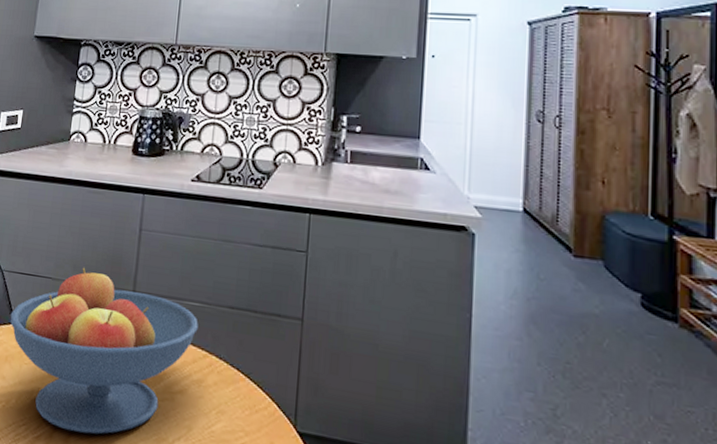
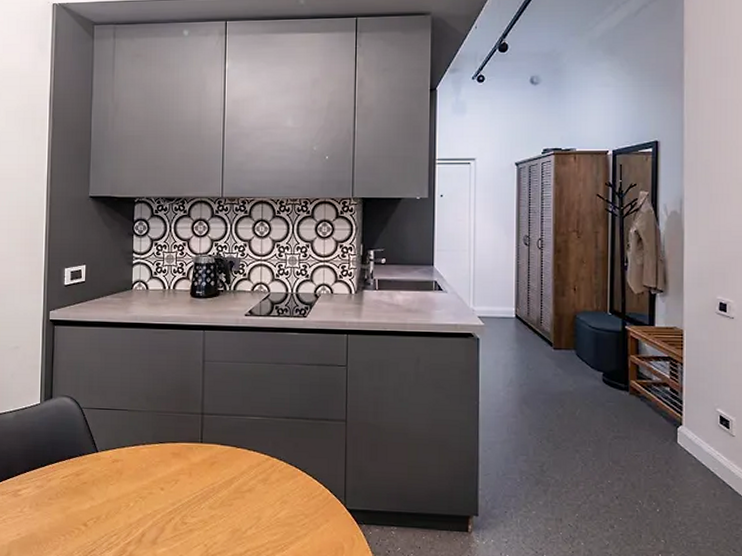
fruit bowl: present [10,267,198,435] -> none [93,397,260,535]

